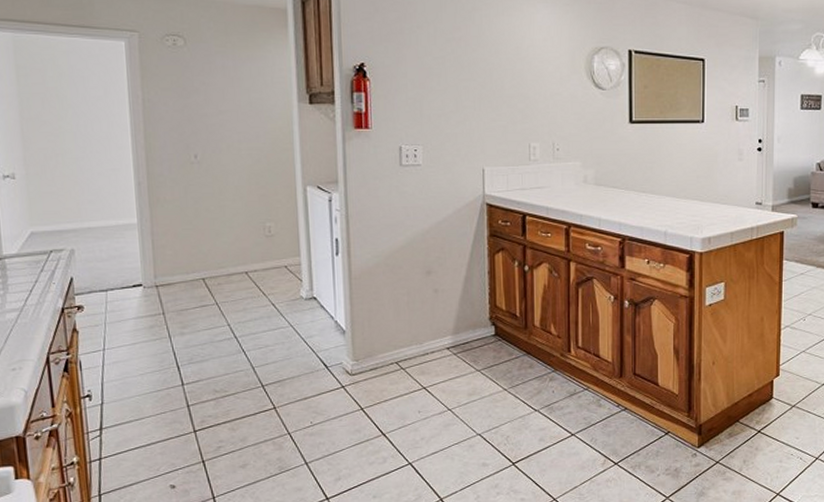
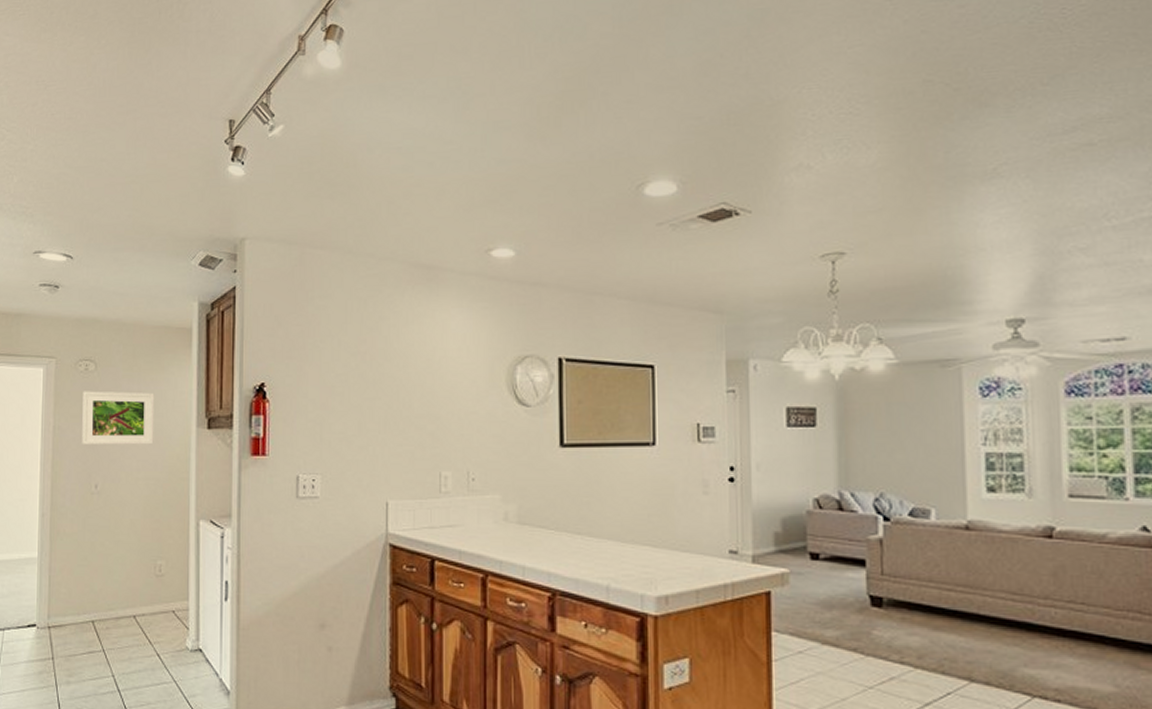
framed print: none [172,65,254,118] -> present [82,391,155,445]

